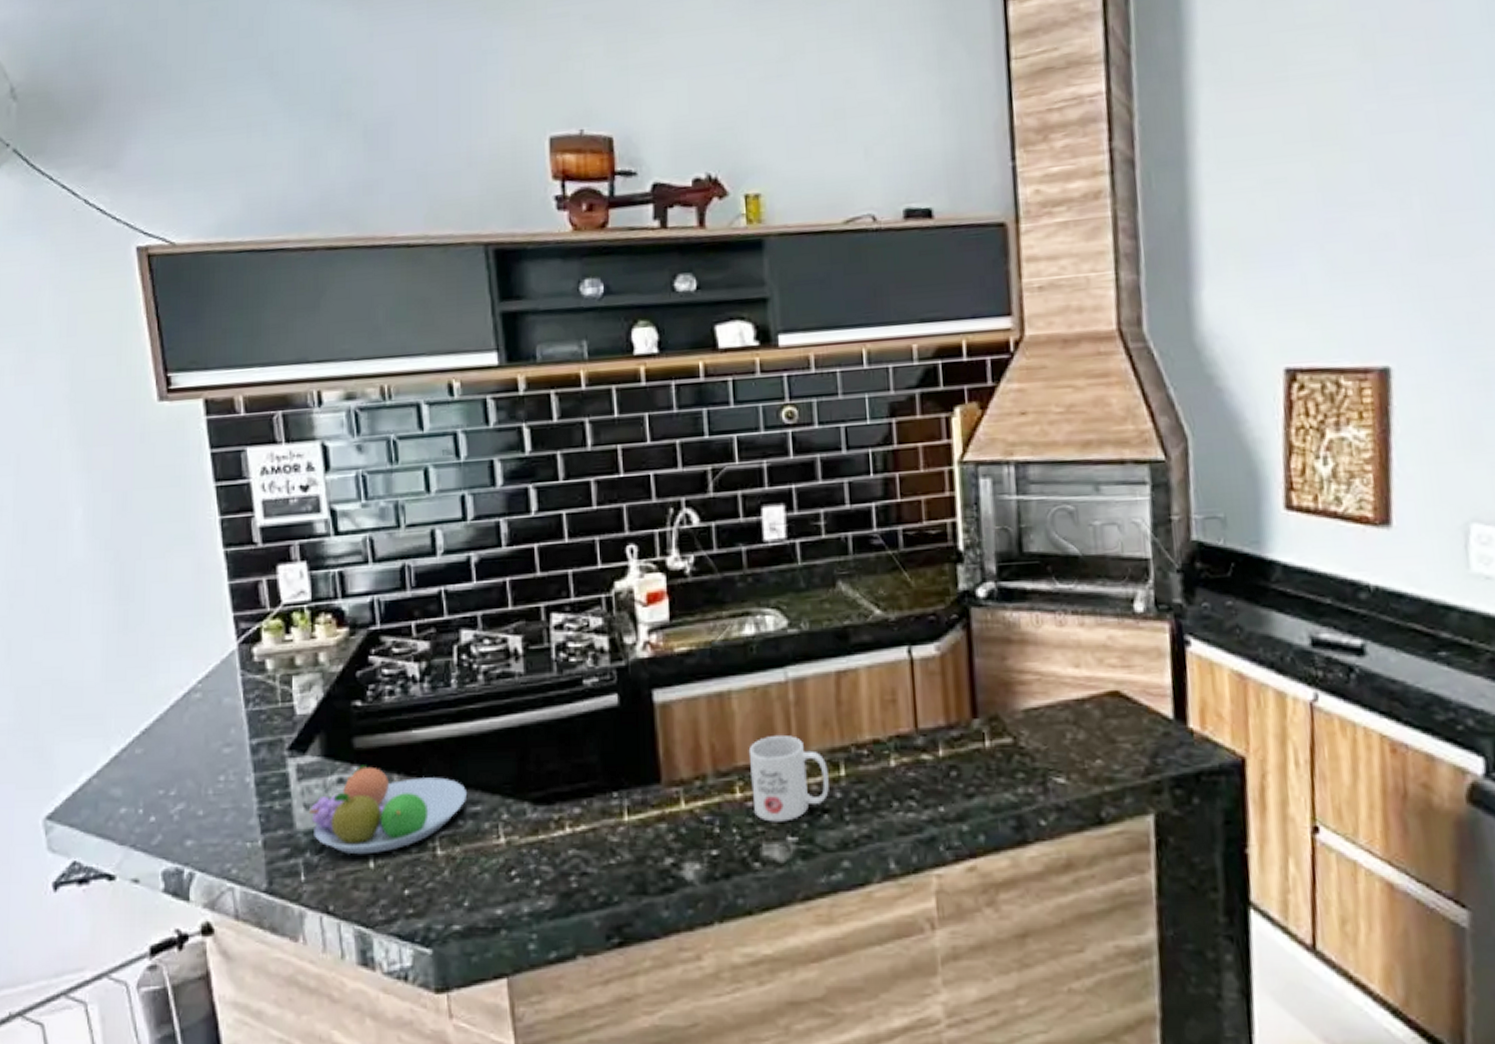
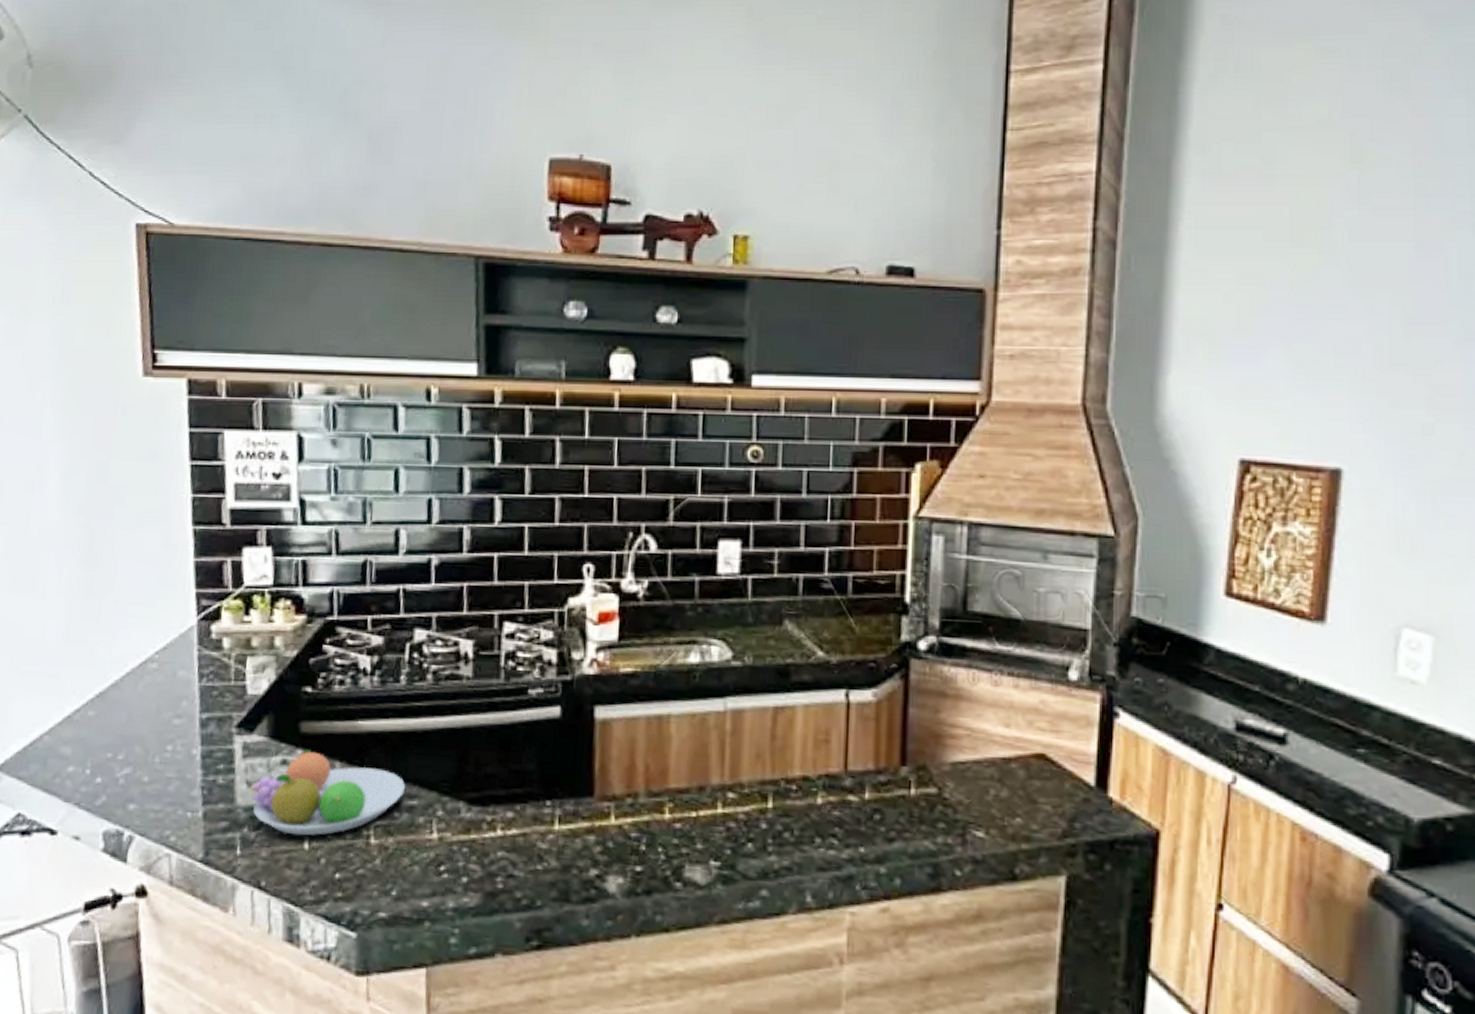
mug: present [748,735,829,822] -> none [680,762,756,847]

